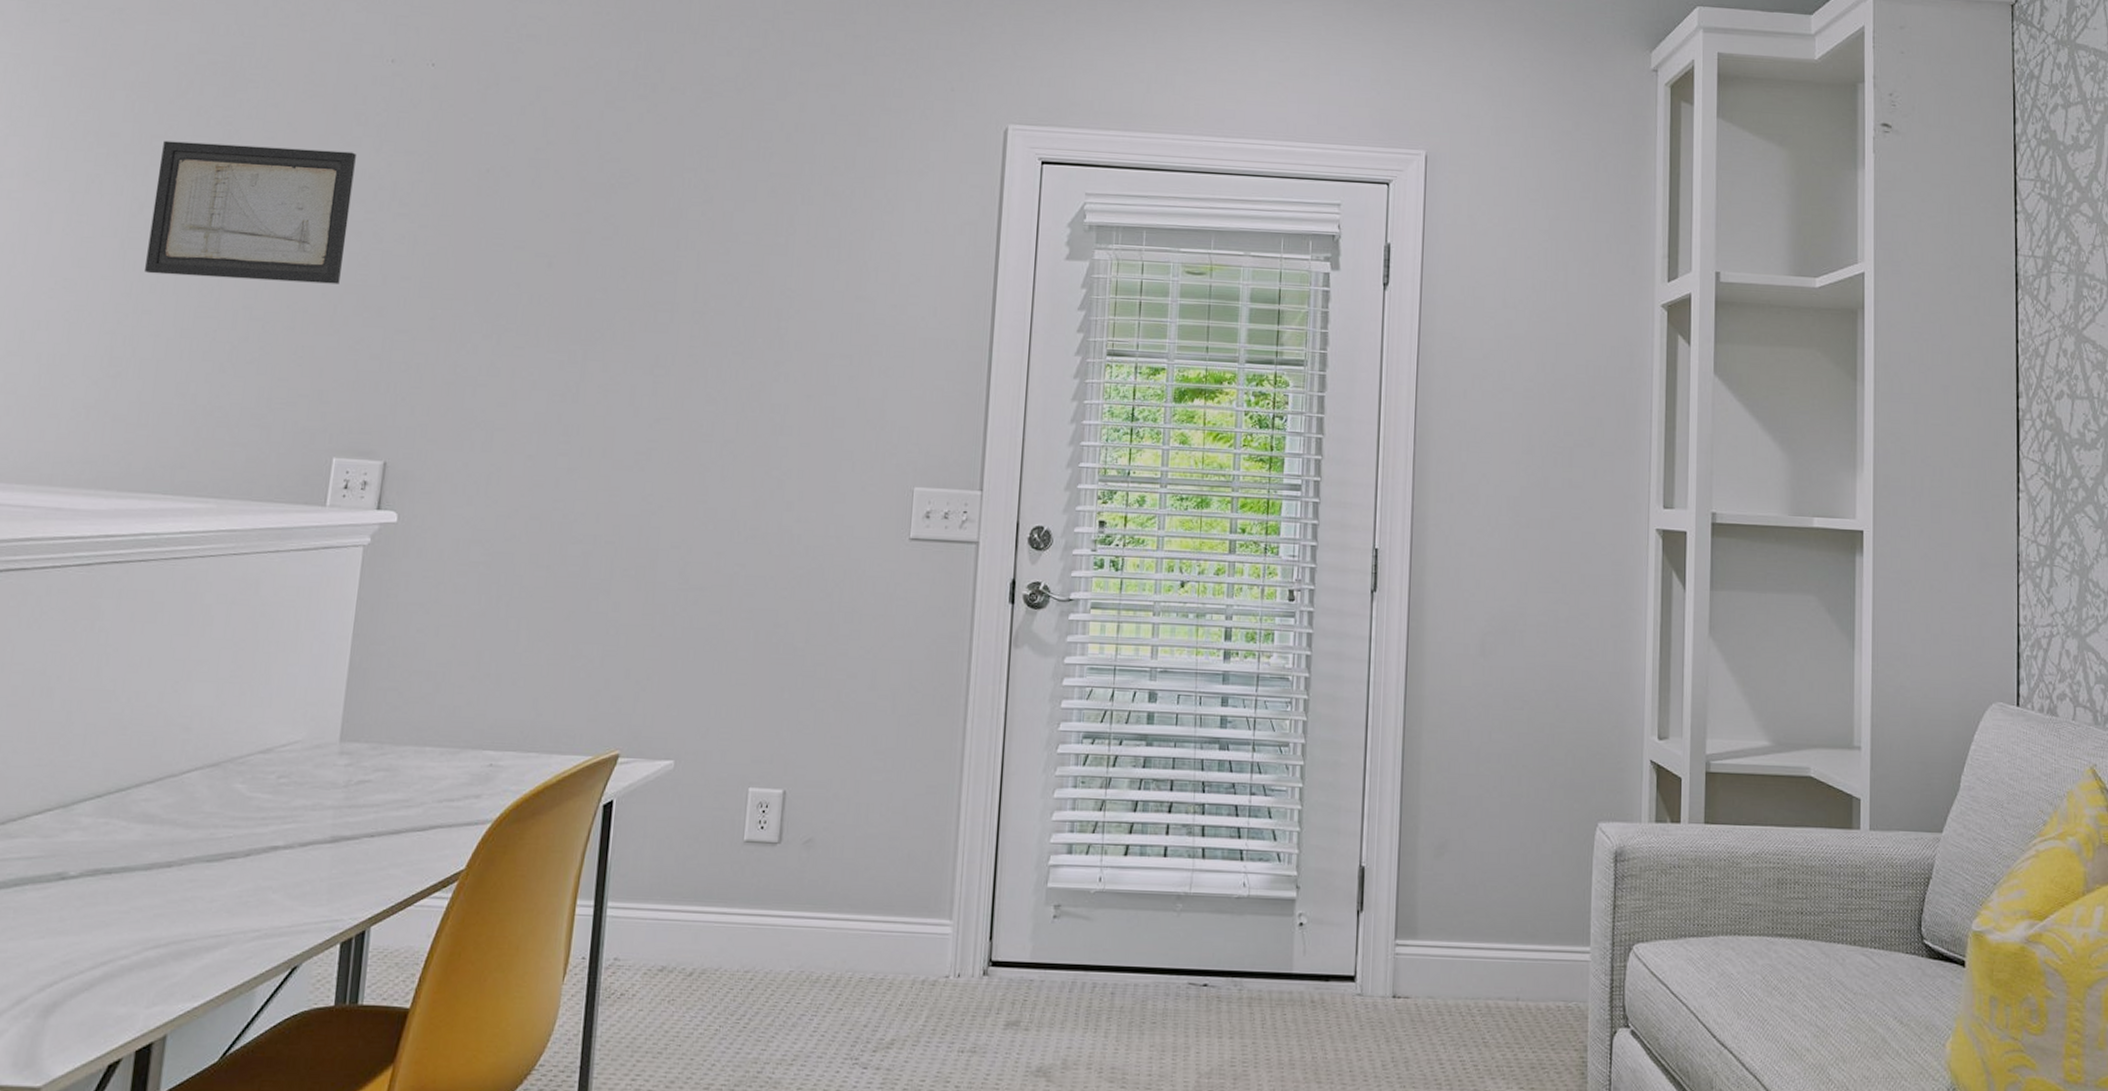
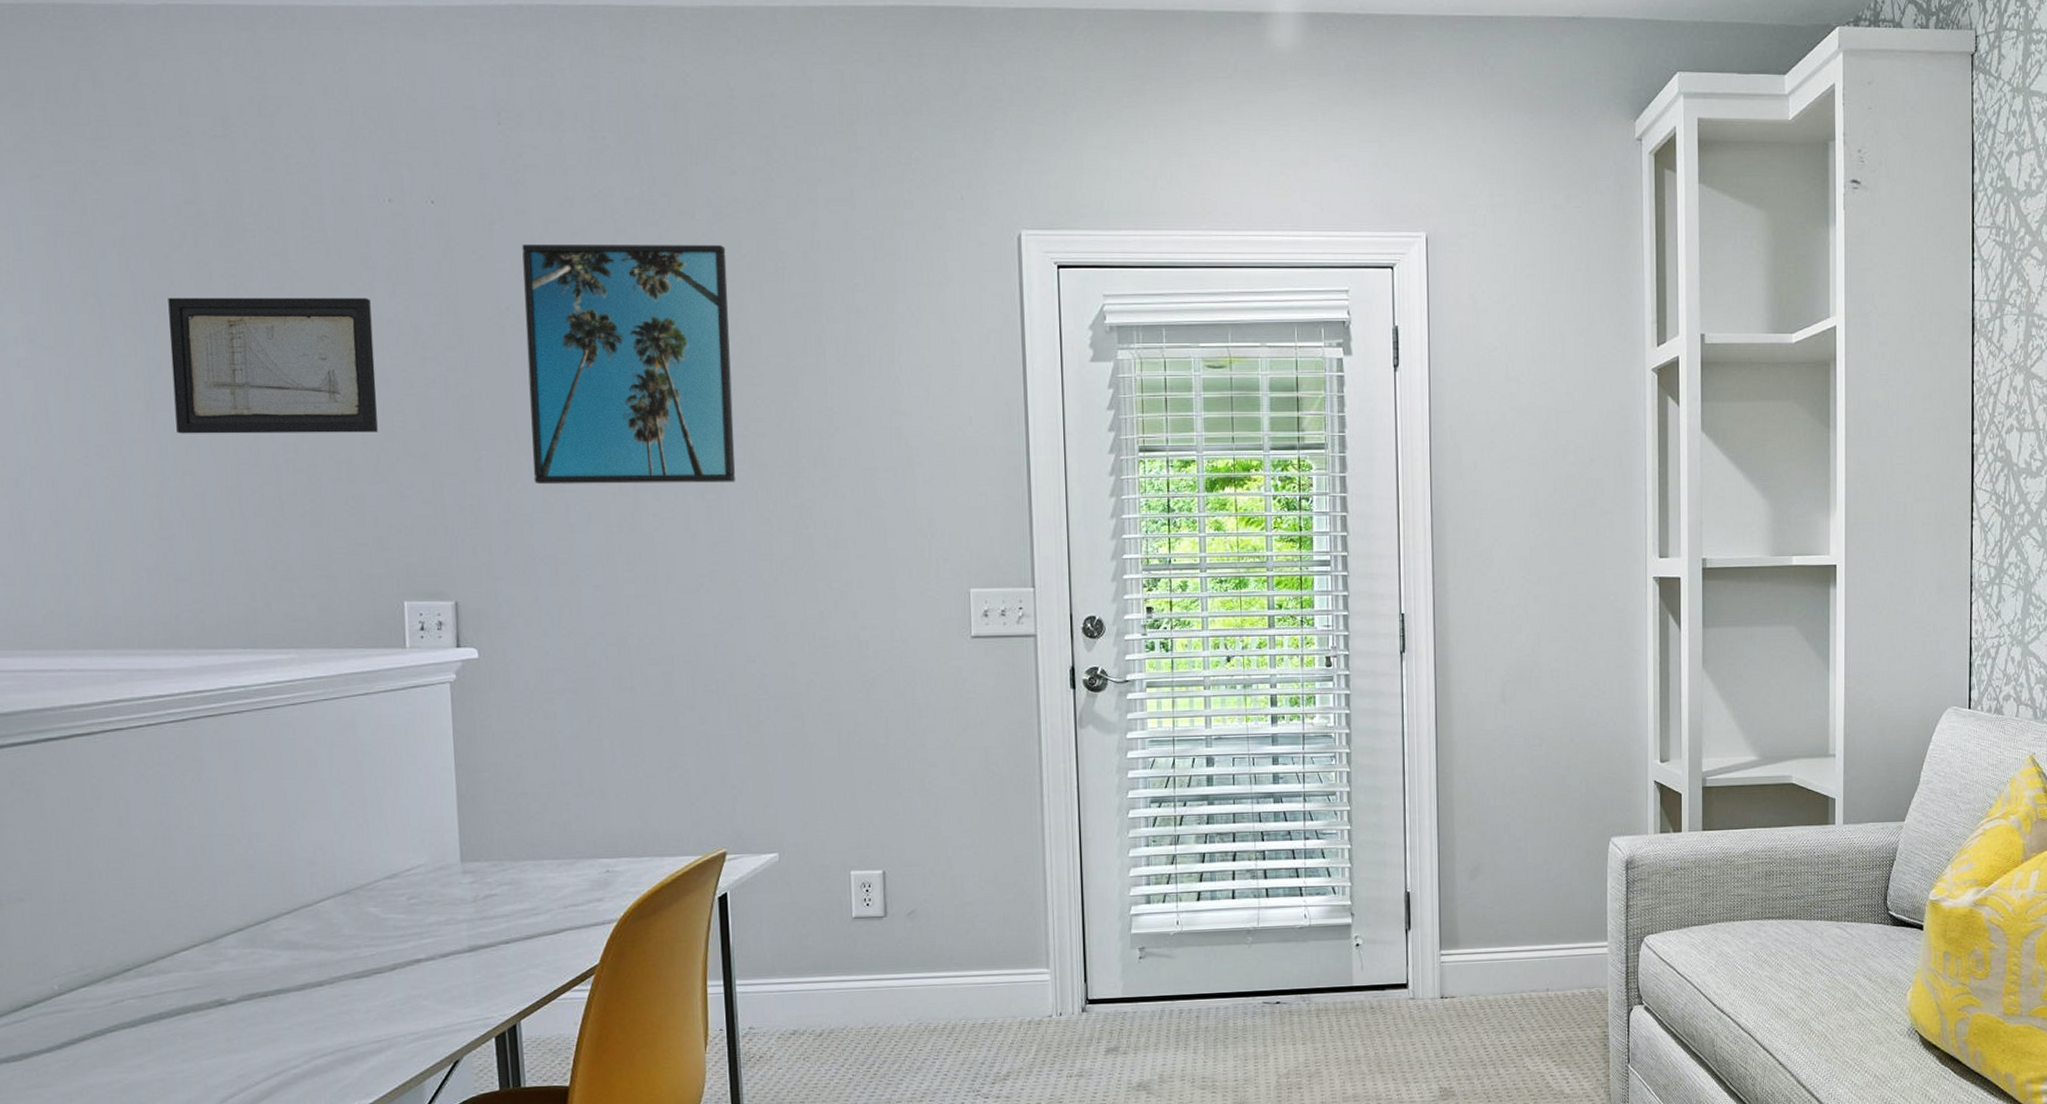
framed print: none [484,110,711,359] -> present [522,244,735,485]

